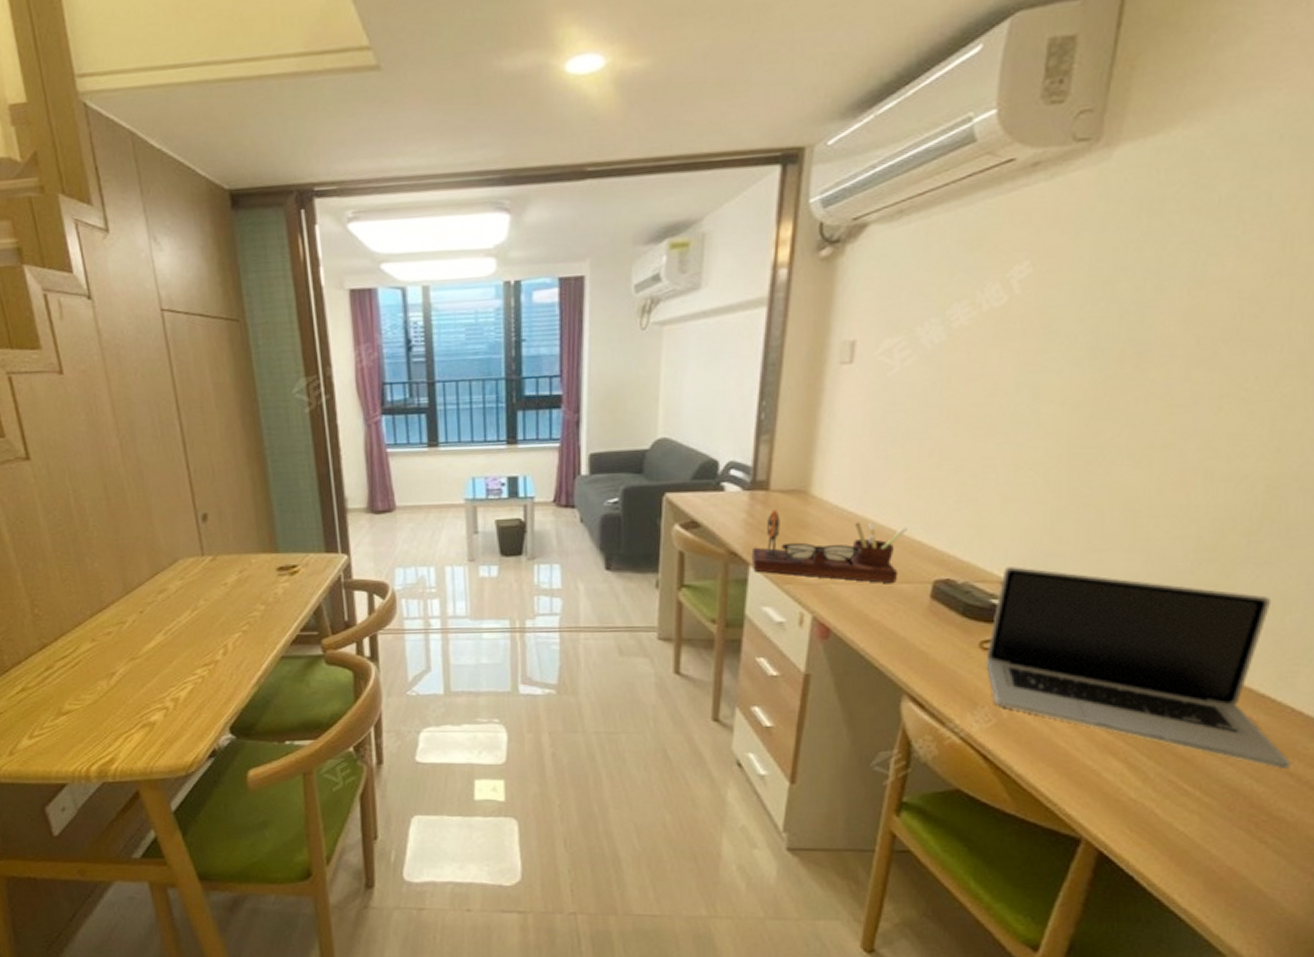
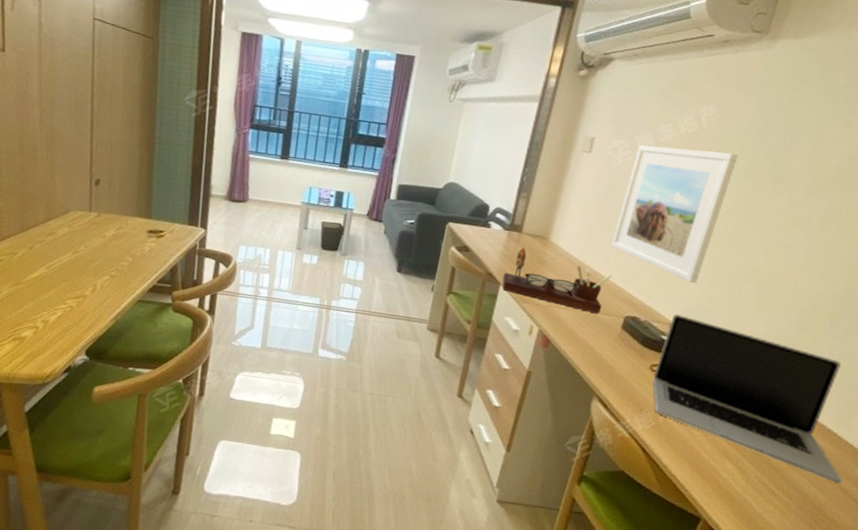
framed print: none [899,325,1075,520] -> present [611,145,739,283]

